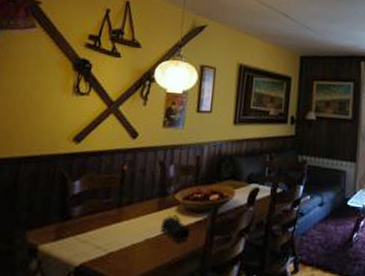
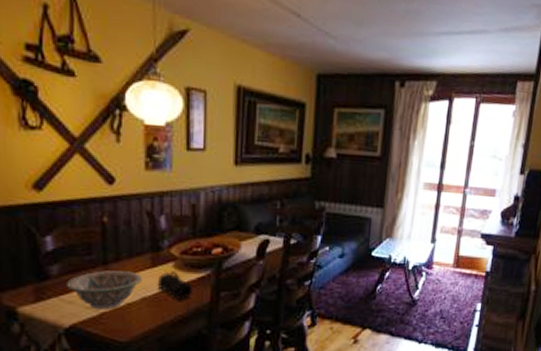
decorative bowl: none [84,212,149,250] -> present [66,270,142,310]

